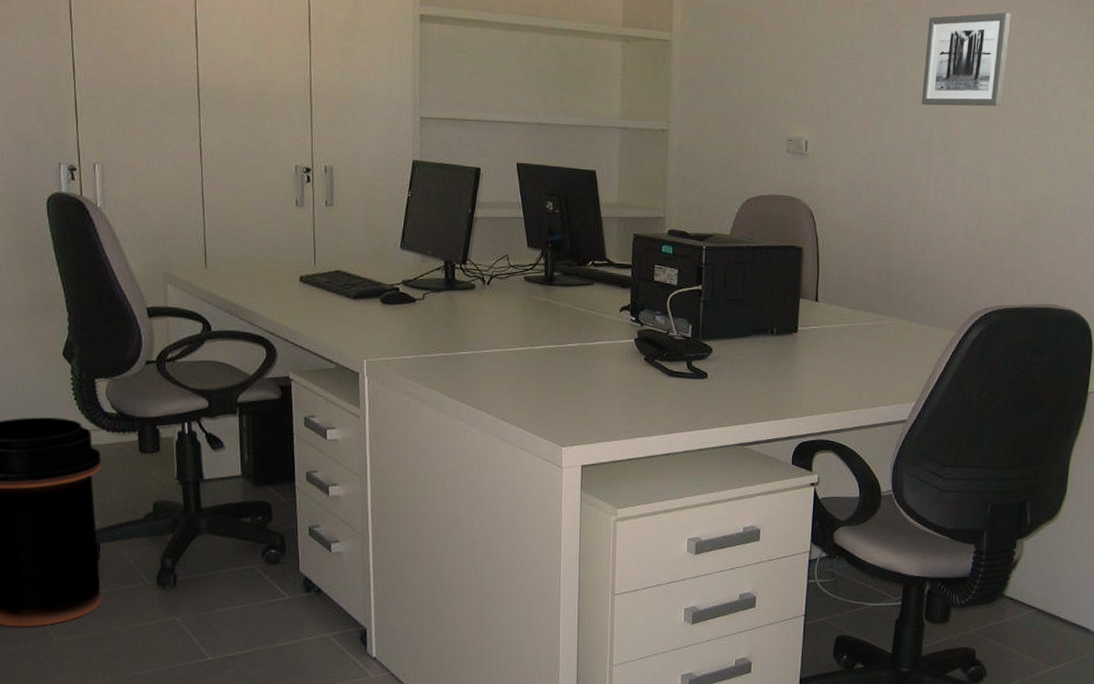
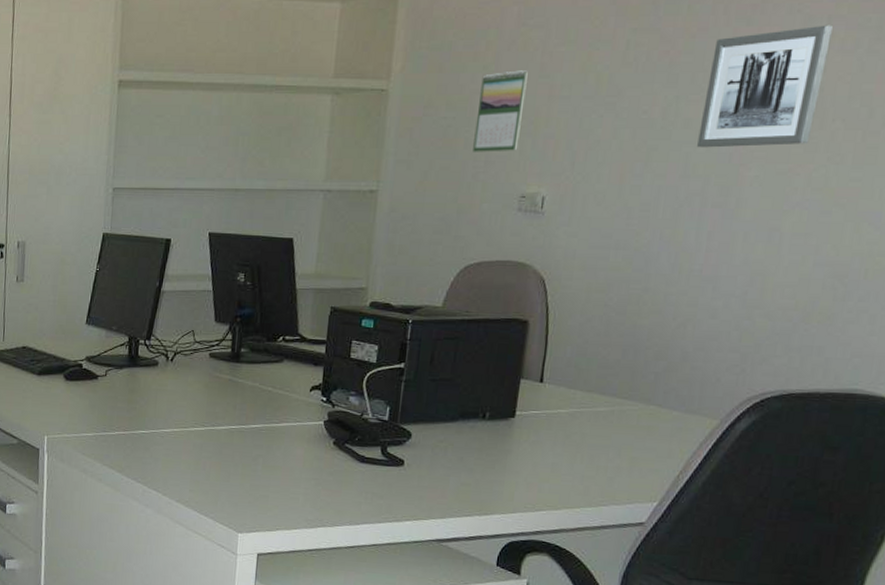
calendar: none [746,31,786,101] -> present [473,70,528,152]

